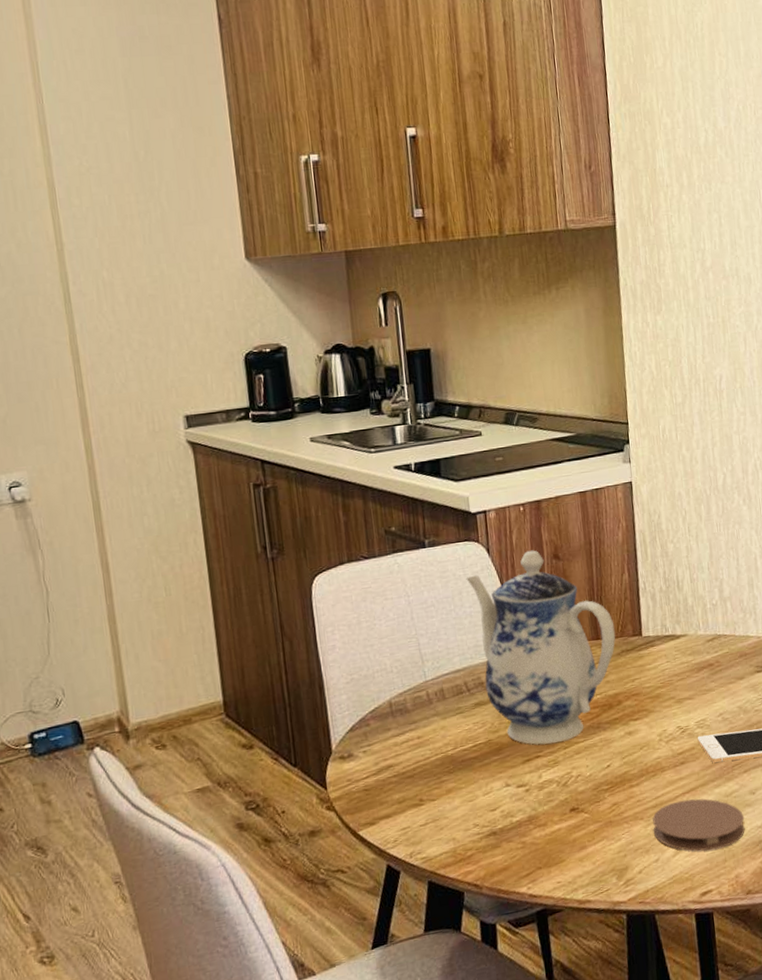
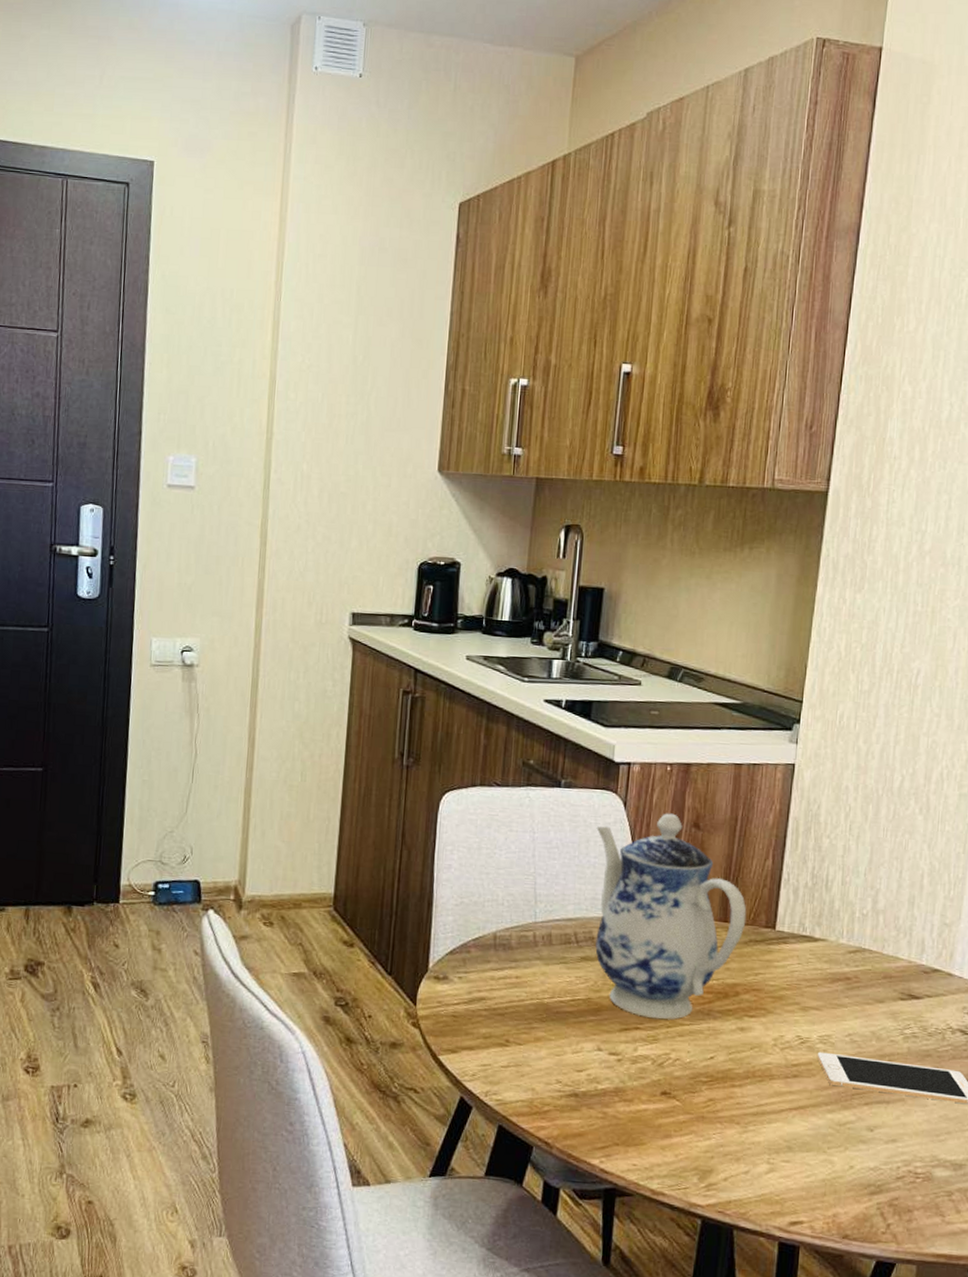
coaster: present [652,798,745,851] -> none [748,1115,856,1180]

